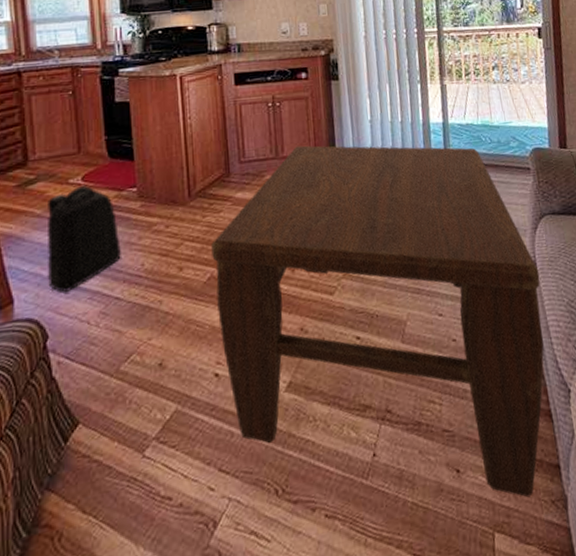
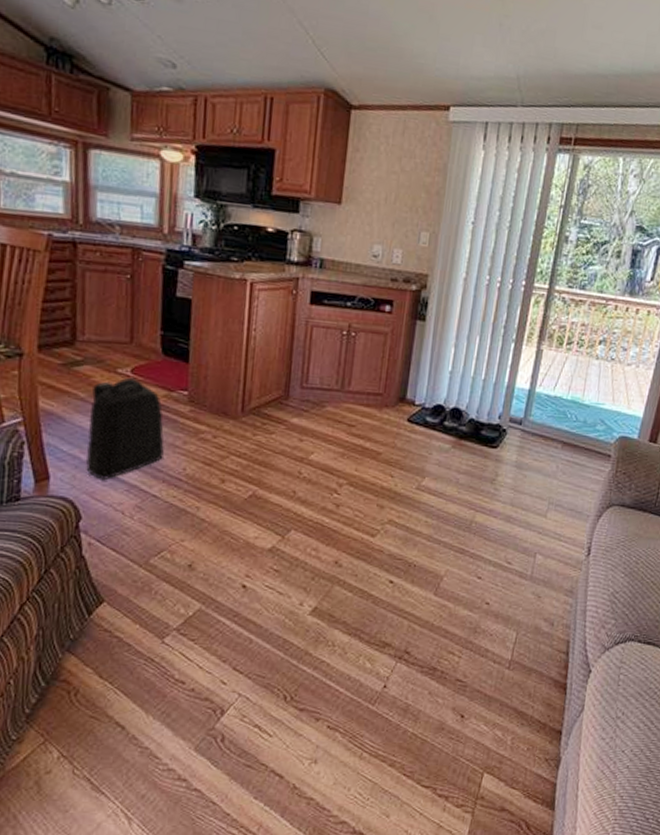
coffee table: present [211,145,544,498] -> none [254,382,592,752]

